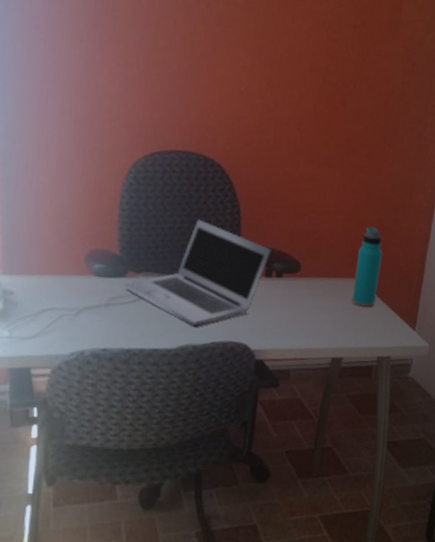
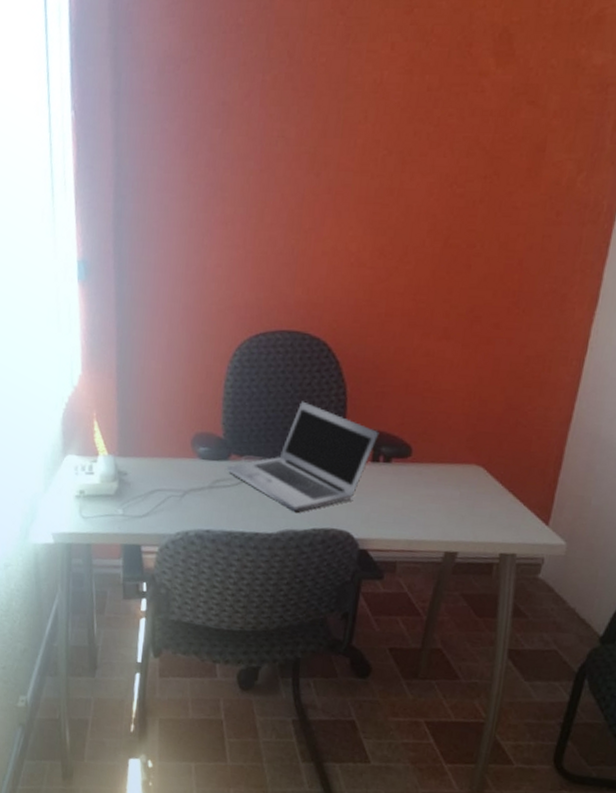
water bottle: present [352,226,382,307] -> none [470,406,511,497]

